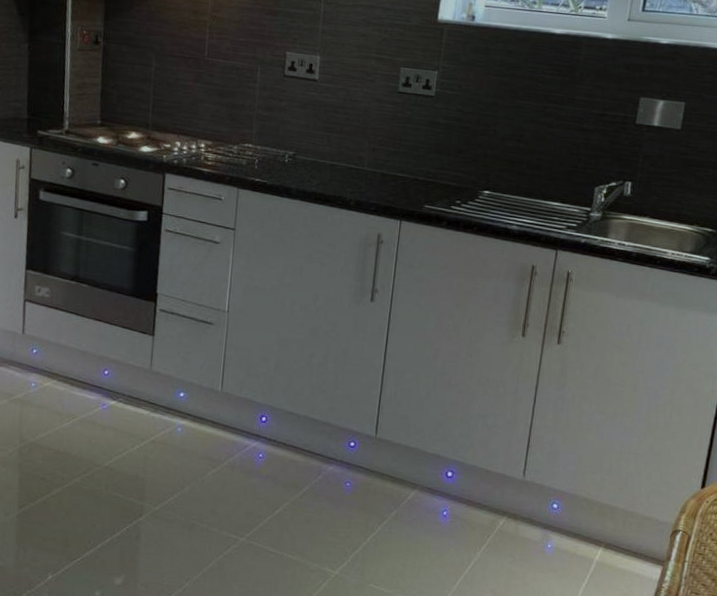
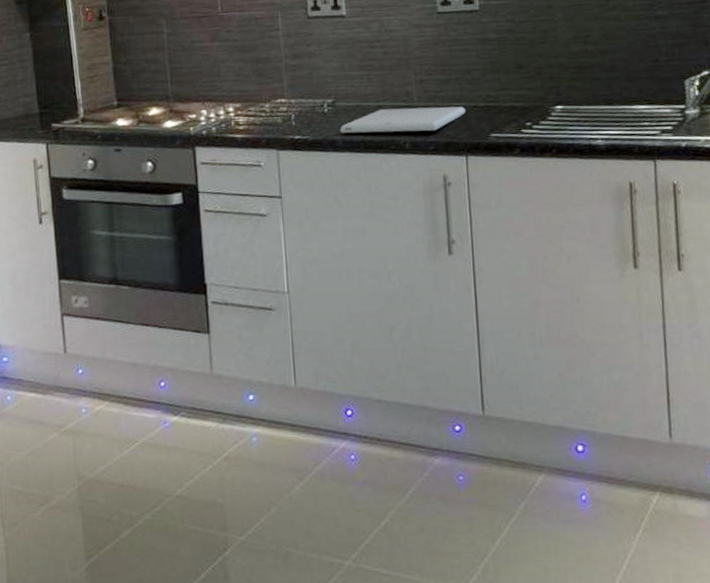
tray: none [295,168,407,195] -> present [340,106,465,134]

